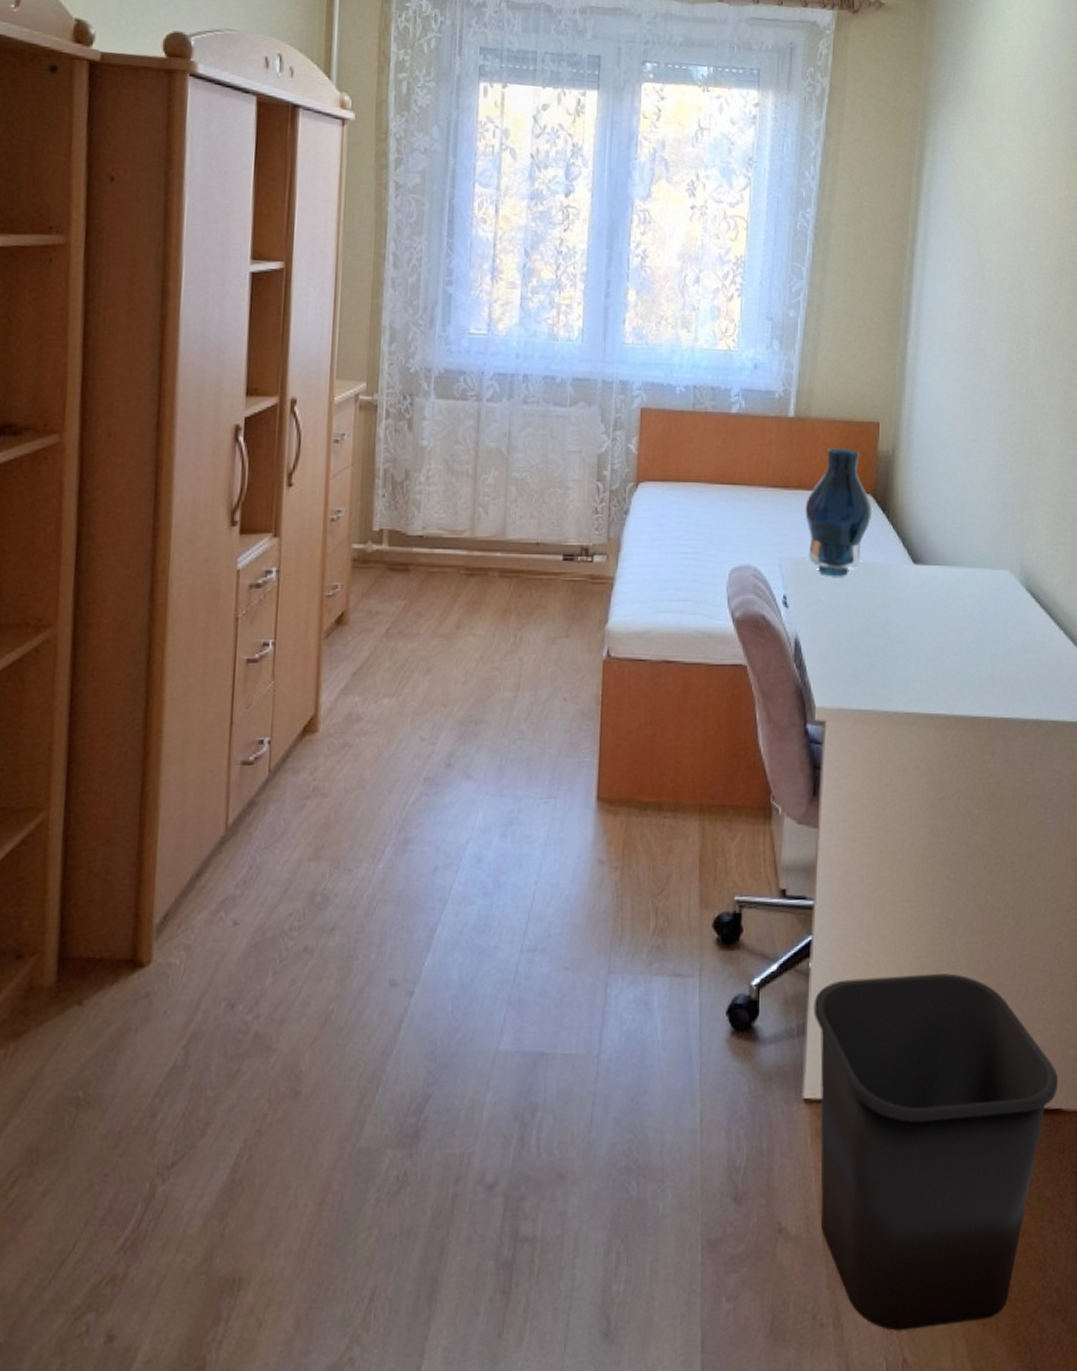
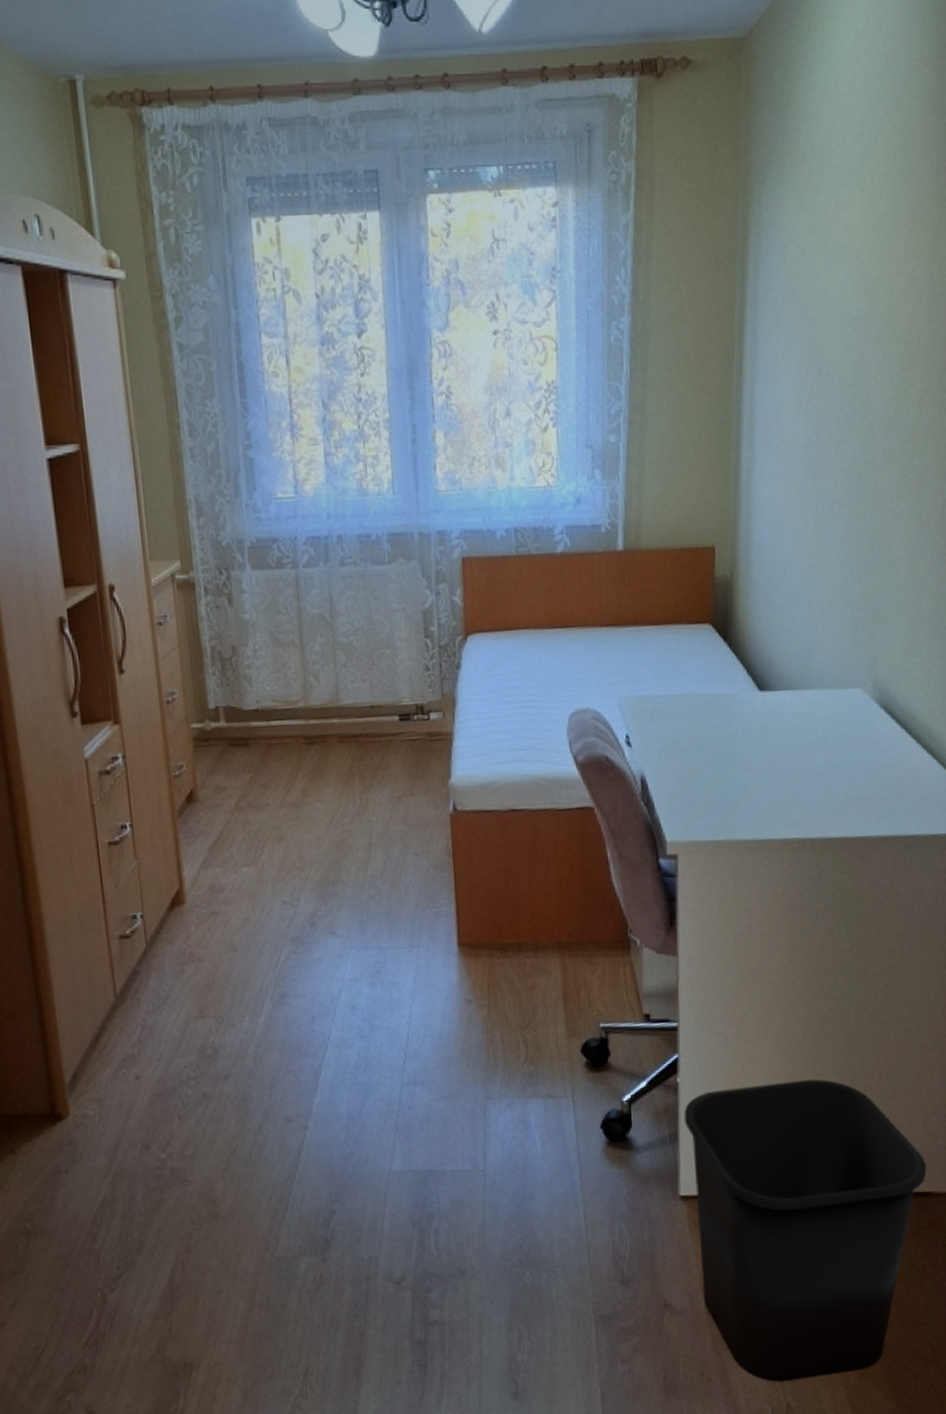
vase: present [805,448,873,576] -> none [642,578,713,711]

